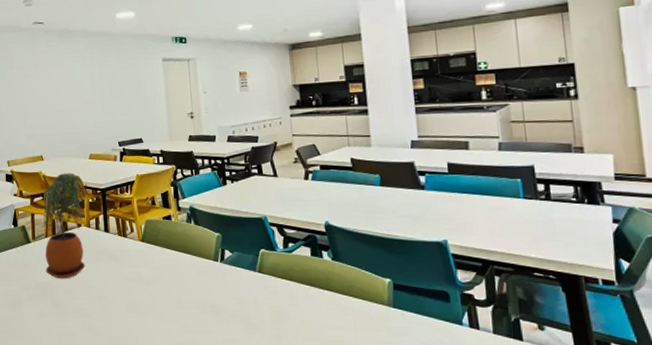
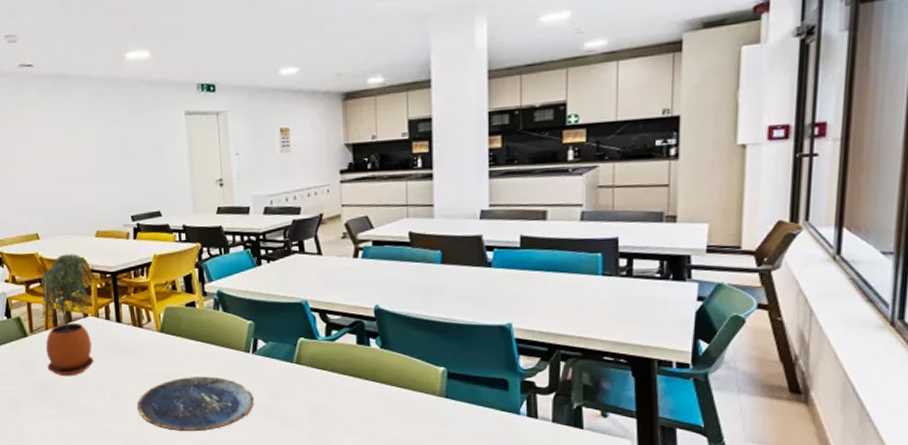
plate: none [121,282,223,333] -> present [137,376,255,432]

